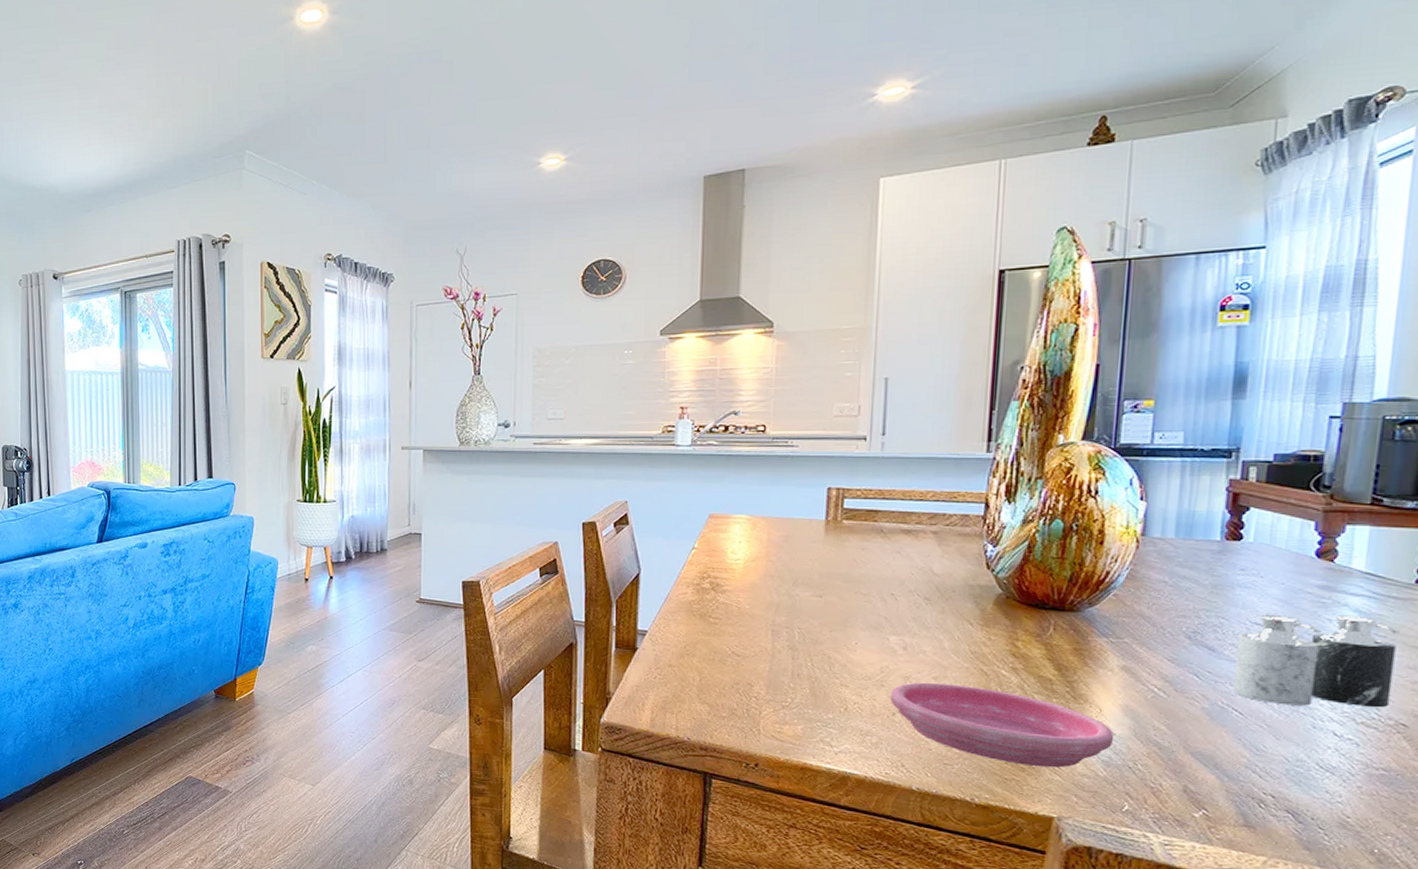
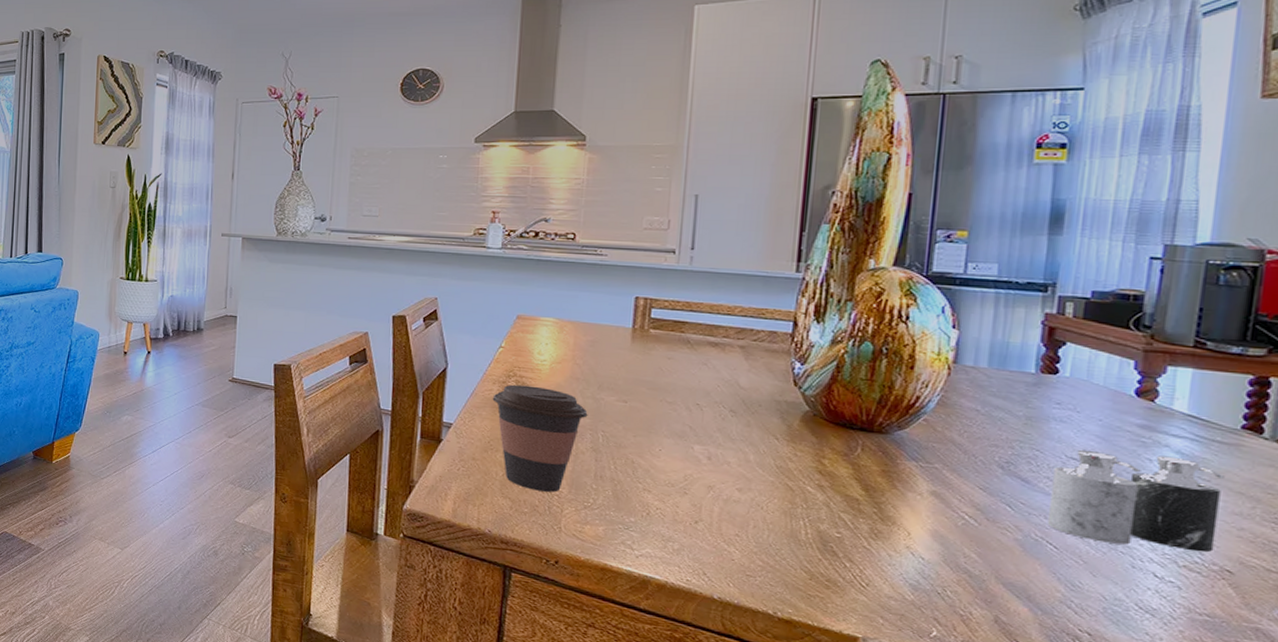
coffee cup: none [687,586,783,694] -> present [492,384,588,492]
saucer: present [890,682,1115,768] -> none [693,492,923,588]

